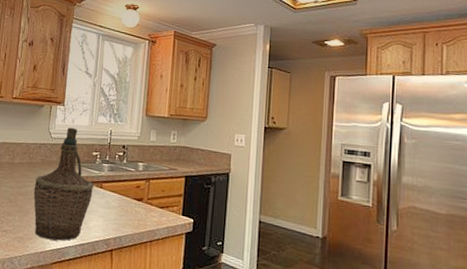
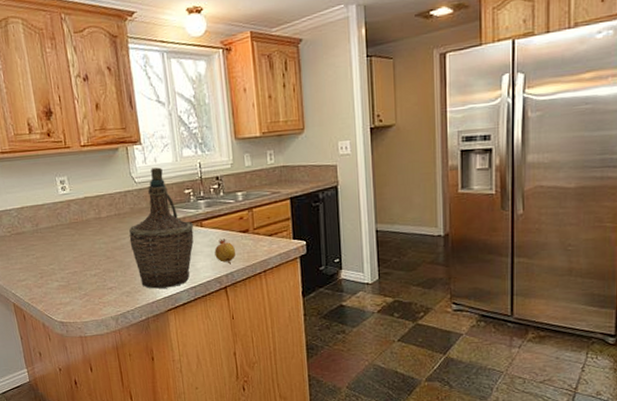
fruit: none [108,202,128,229] -> present [214,238,236,265]

